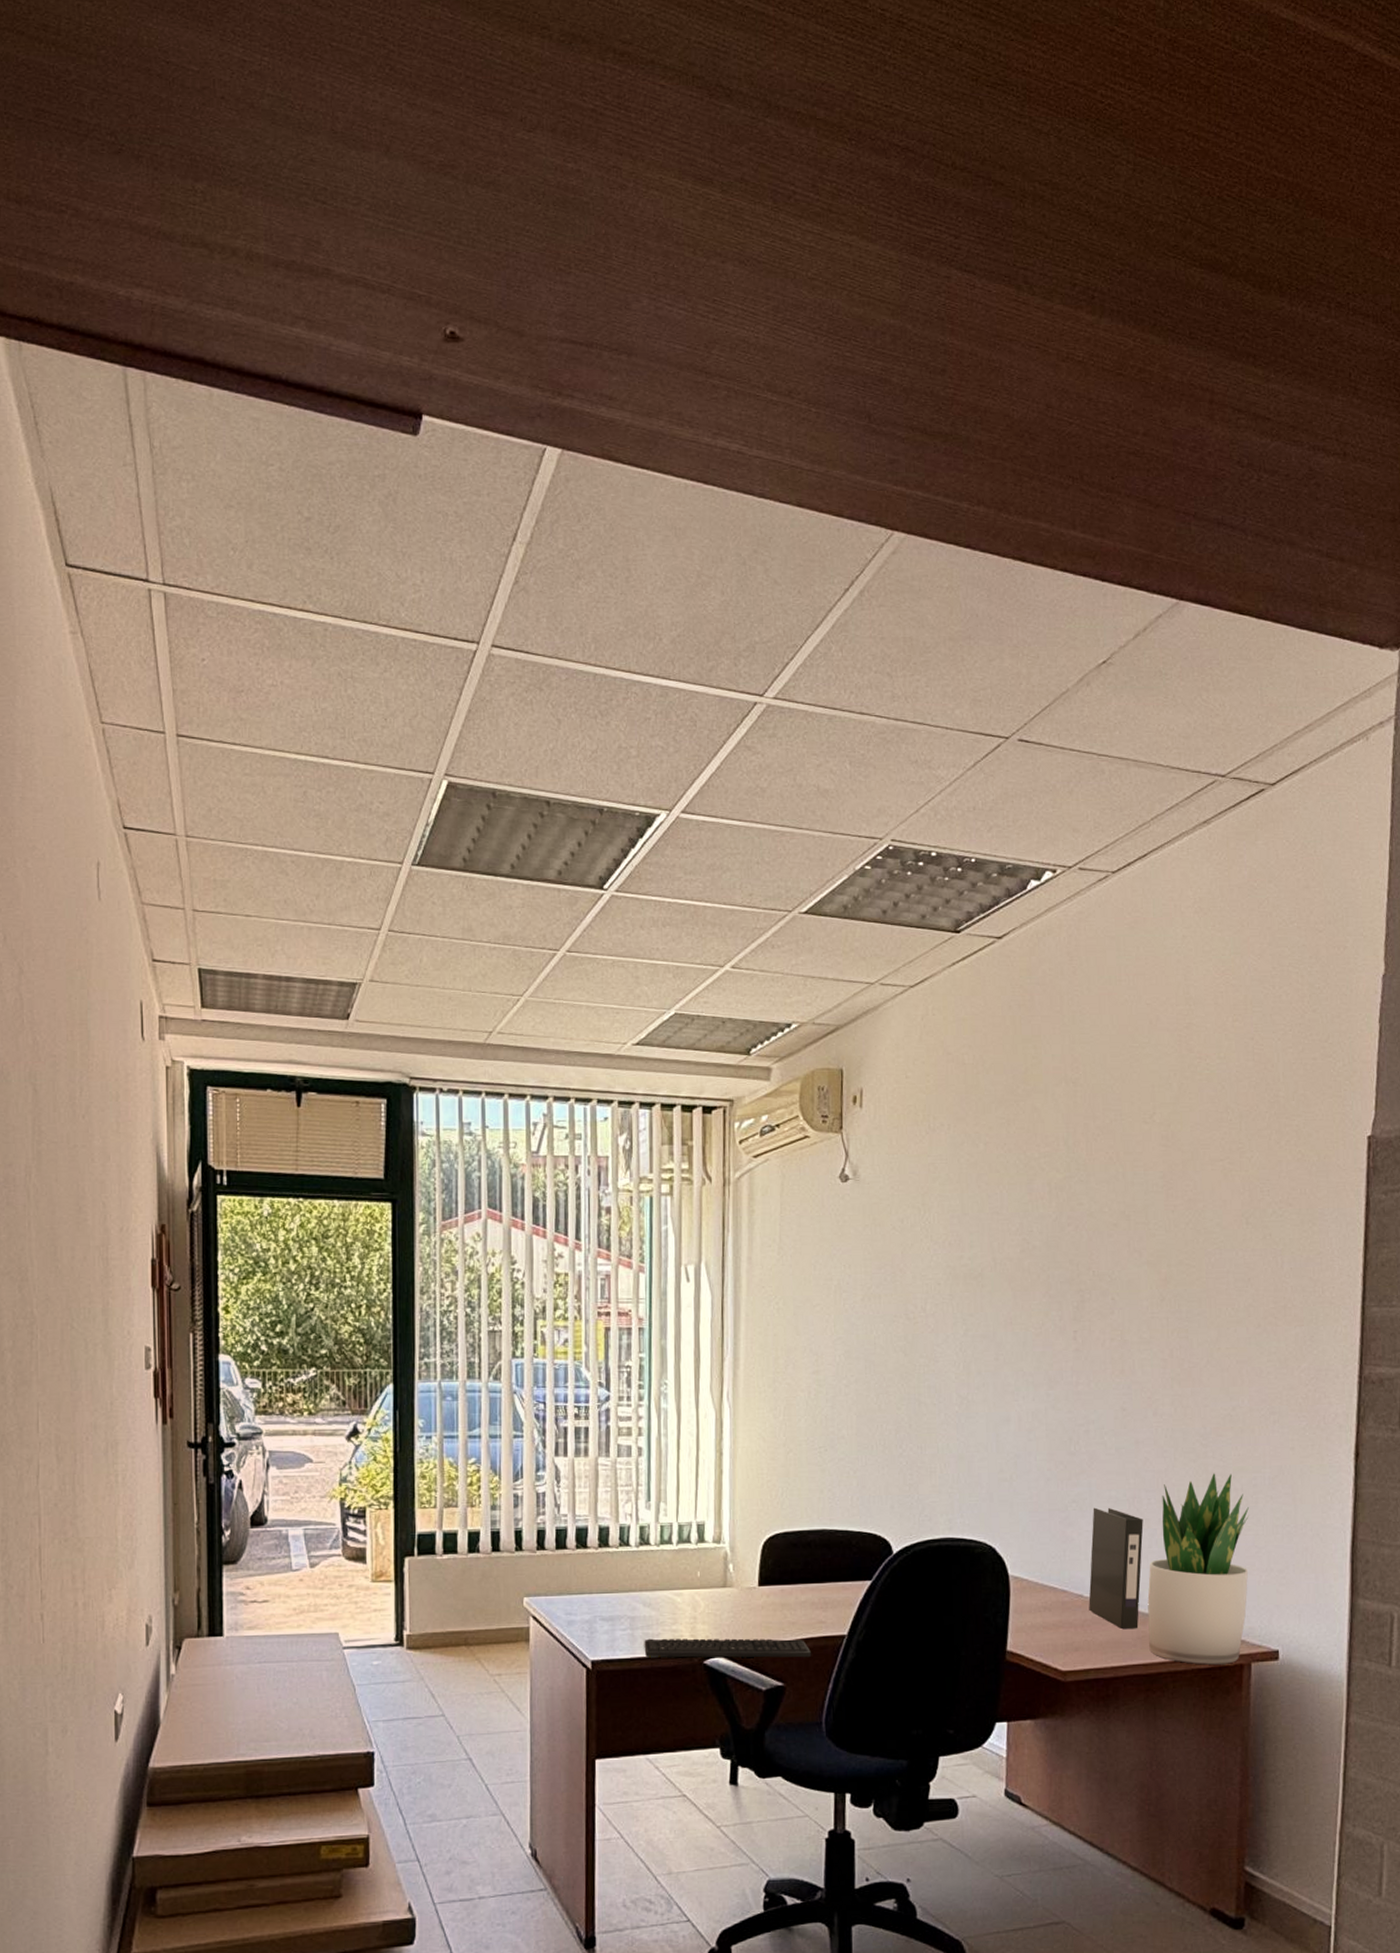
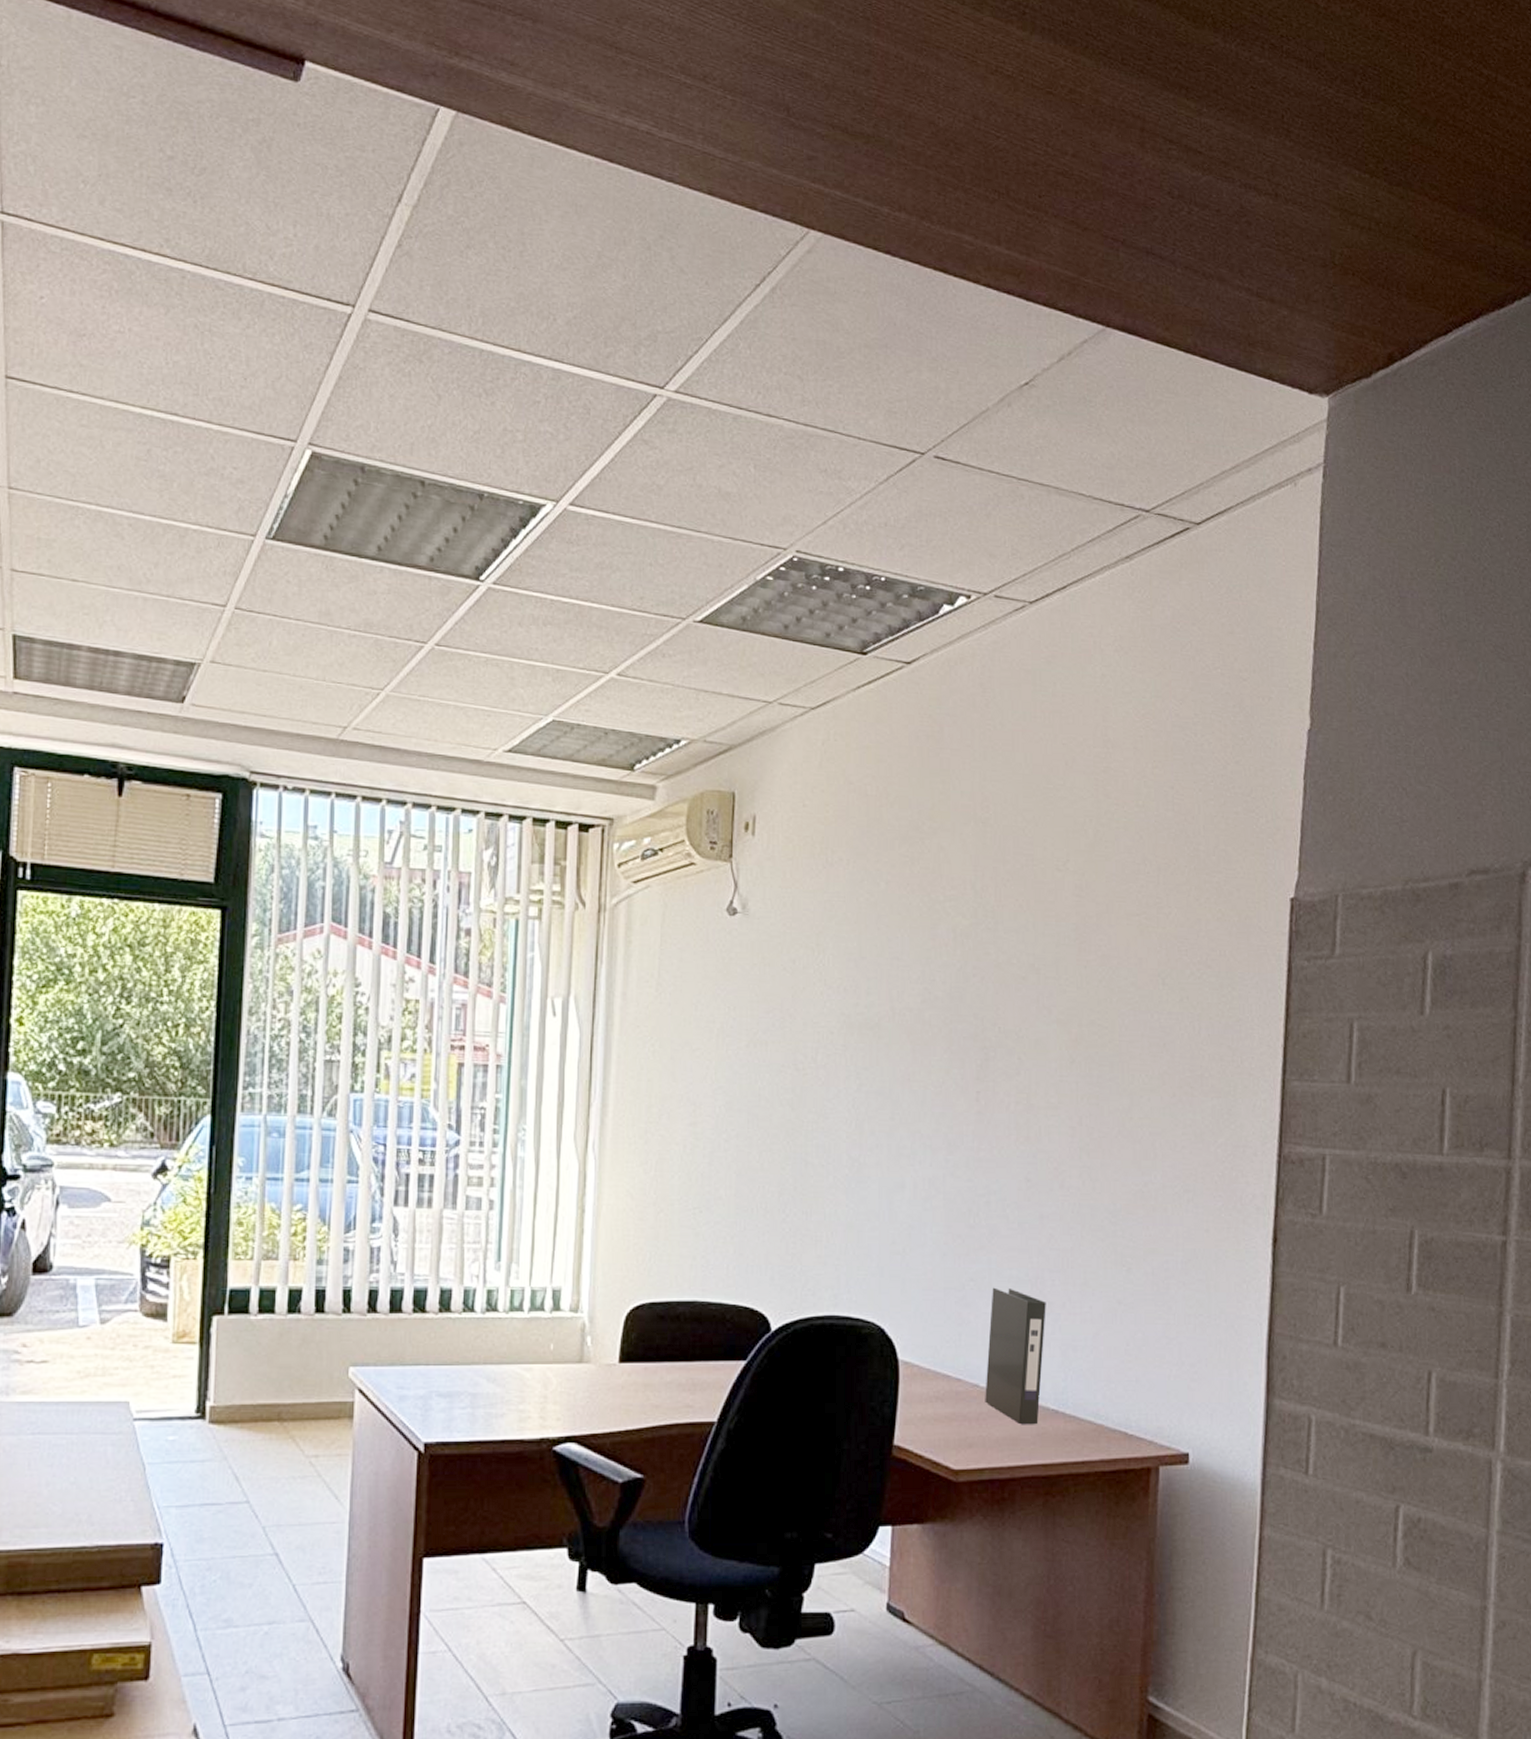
computer keyboard: present [644,1638,812,1658] -> none [486,1419,677,1447]
planter: present [1147,1473,1249,1665] -> none [1049,1254,1160,1467]

